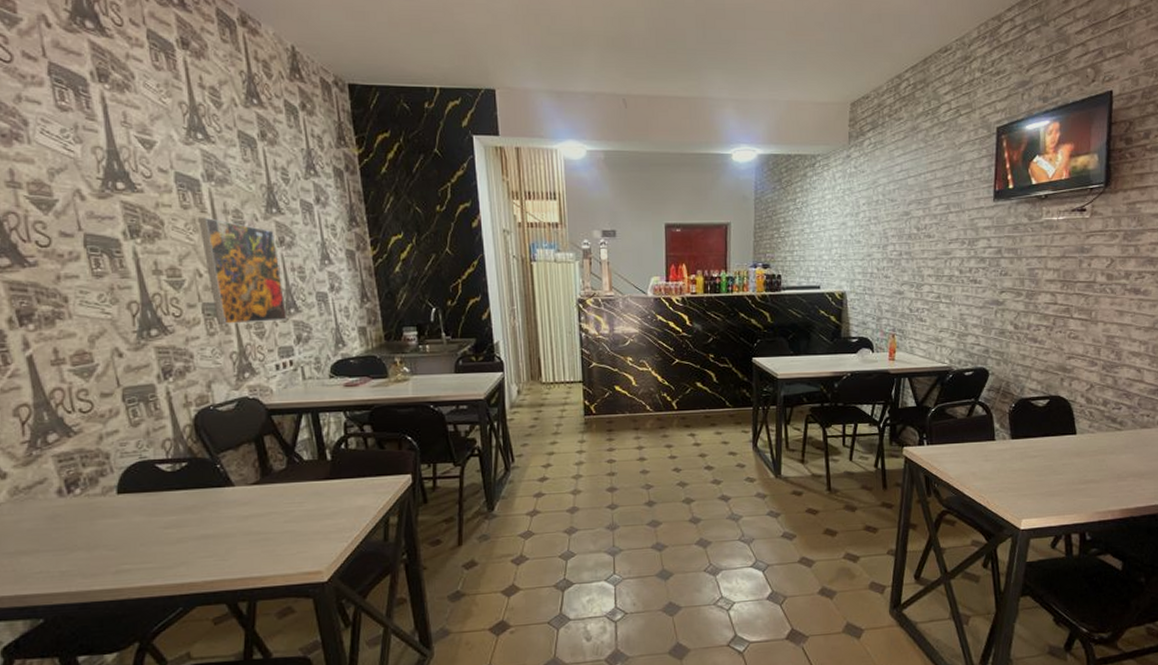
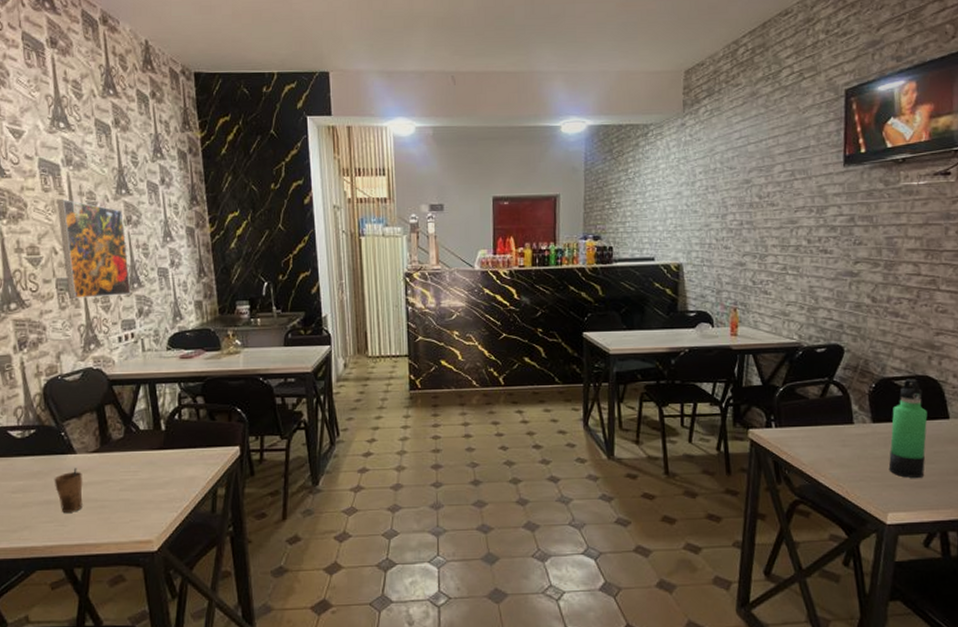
cup: none [211,501,244,547] -> present [54,468,83,513]
thermos bottle: none [1024,399,1058,488] -> present [888,379,928,478]

